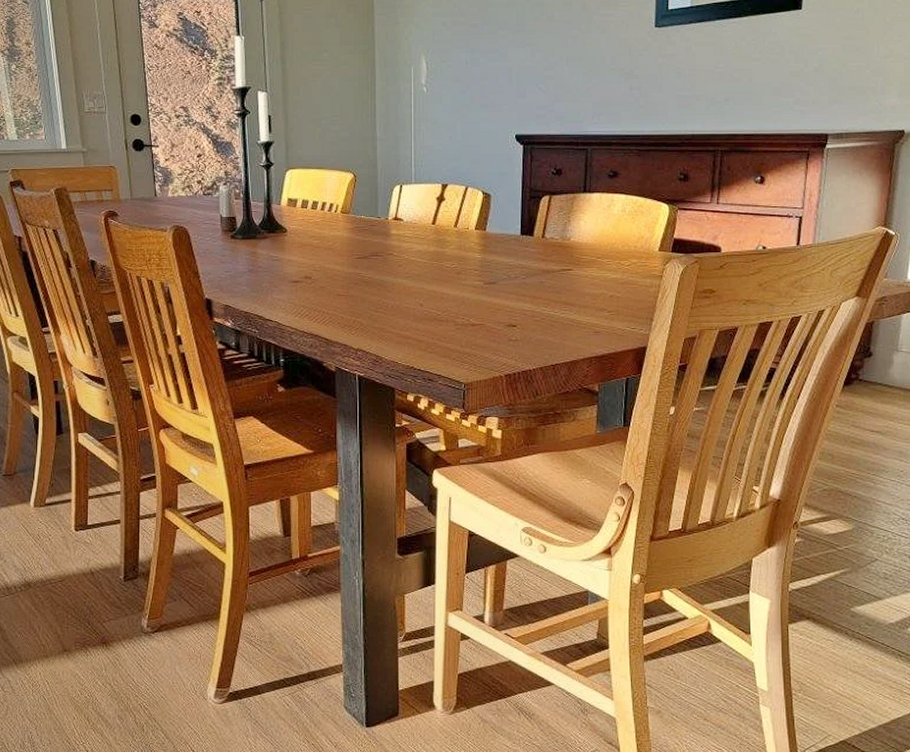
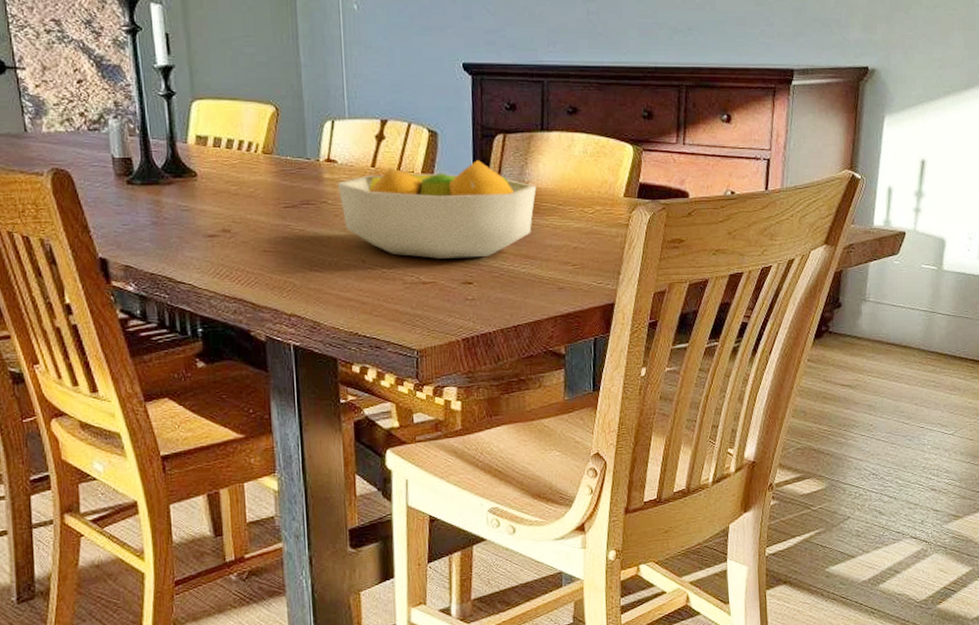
fruit bowl: none [402,217,578,304] -> present [337,159,537,259]

